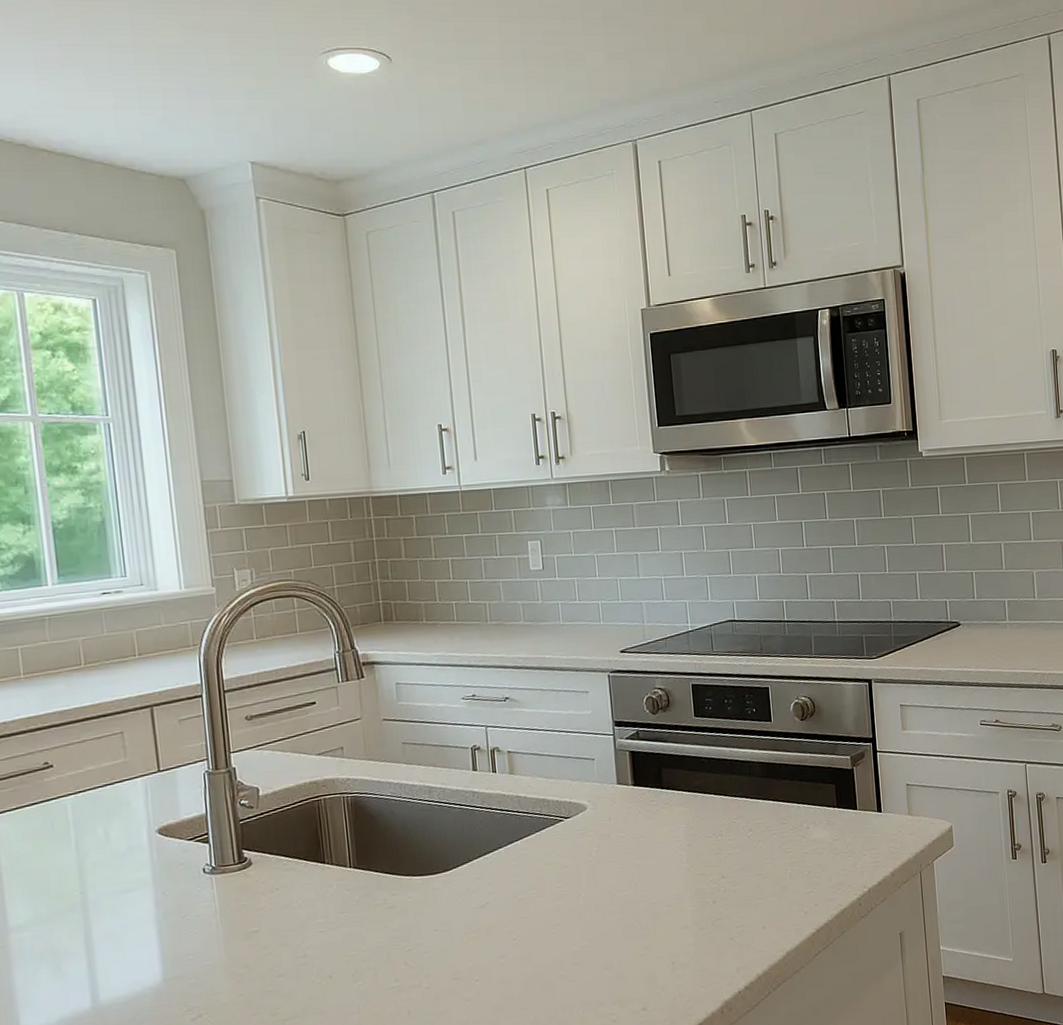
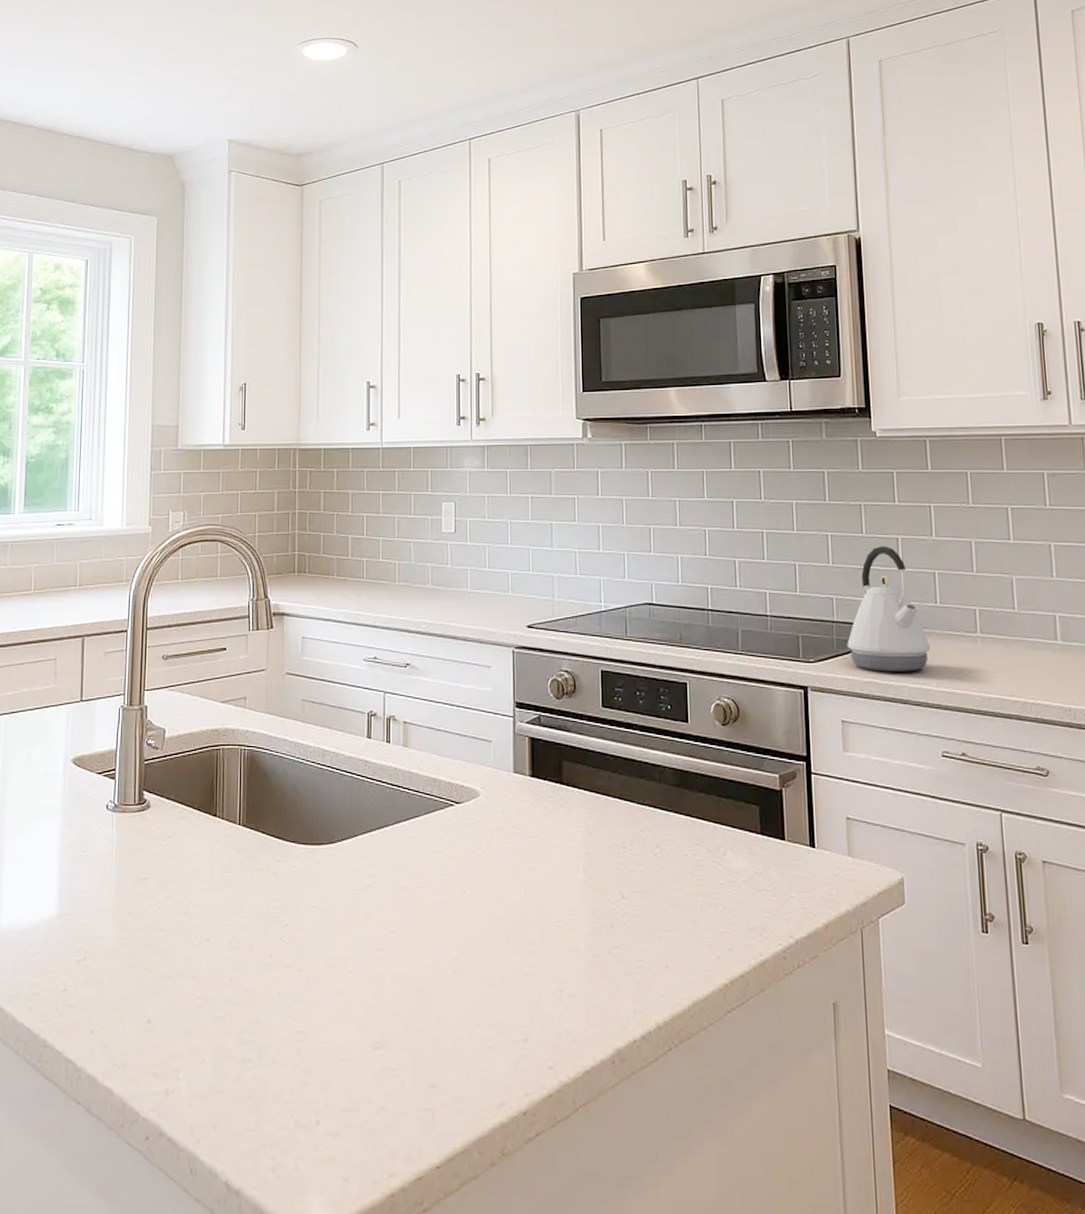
kettle: none [903,553,970,661] -> present [847,546,931,672]

